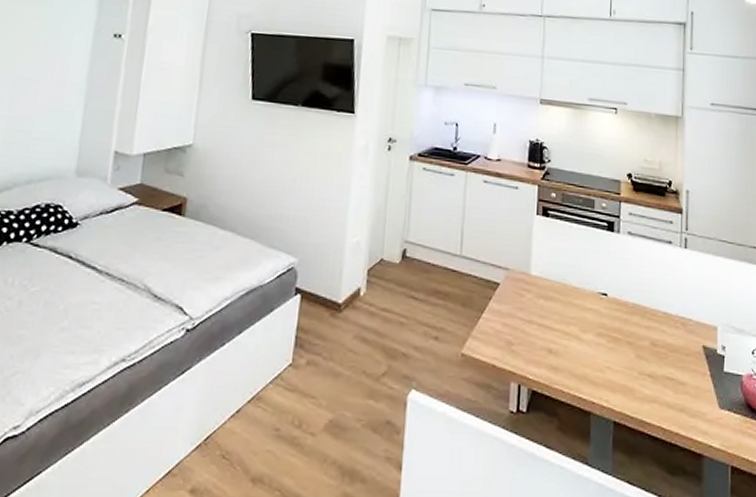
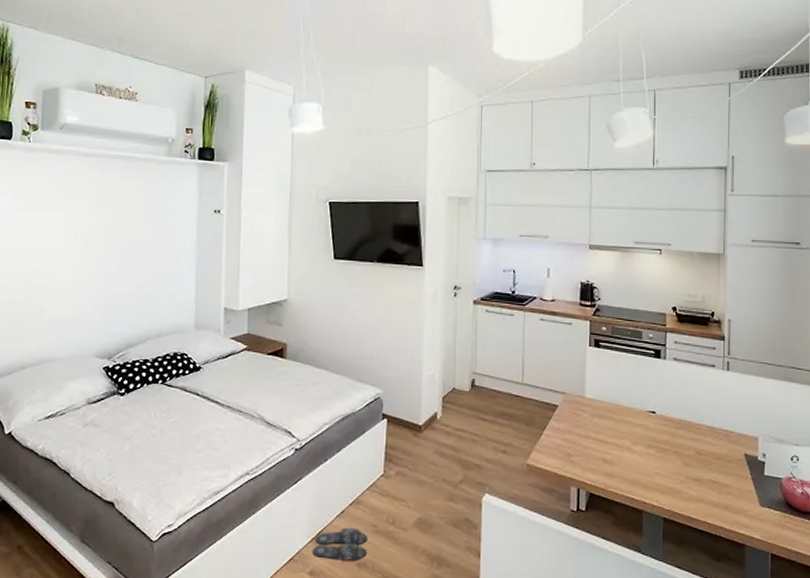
slippers: none [196,431,266,475] -> present [312,527,367,561]

